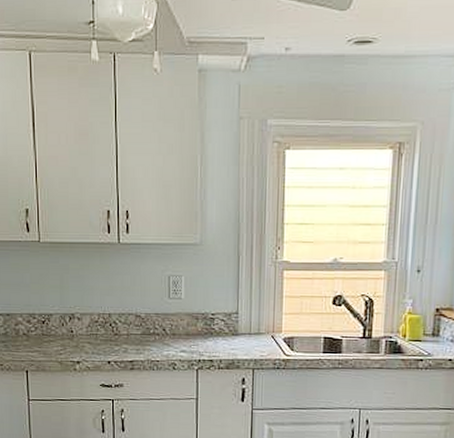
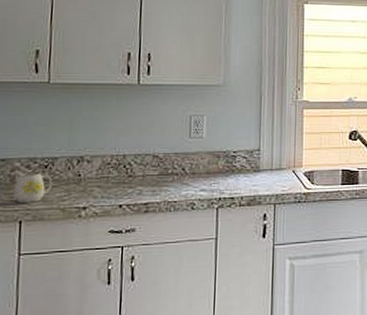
mug: none [19,326,50,354] -> present [13,172,53,203]

